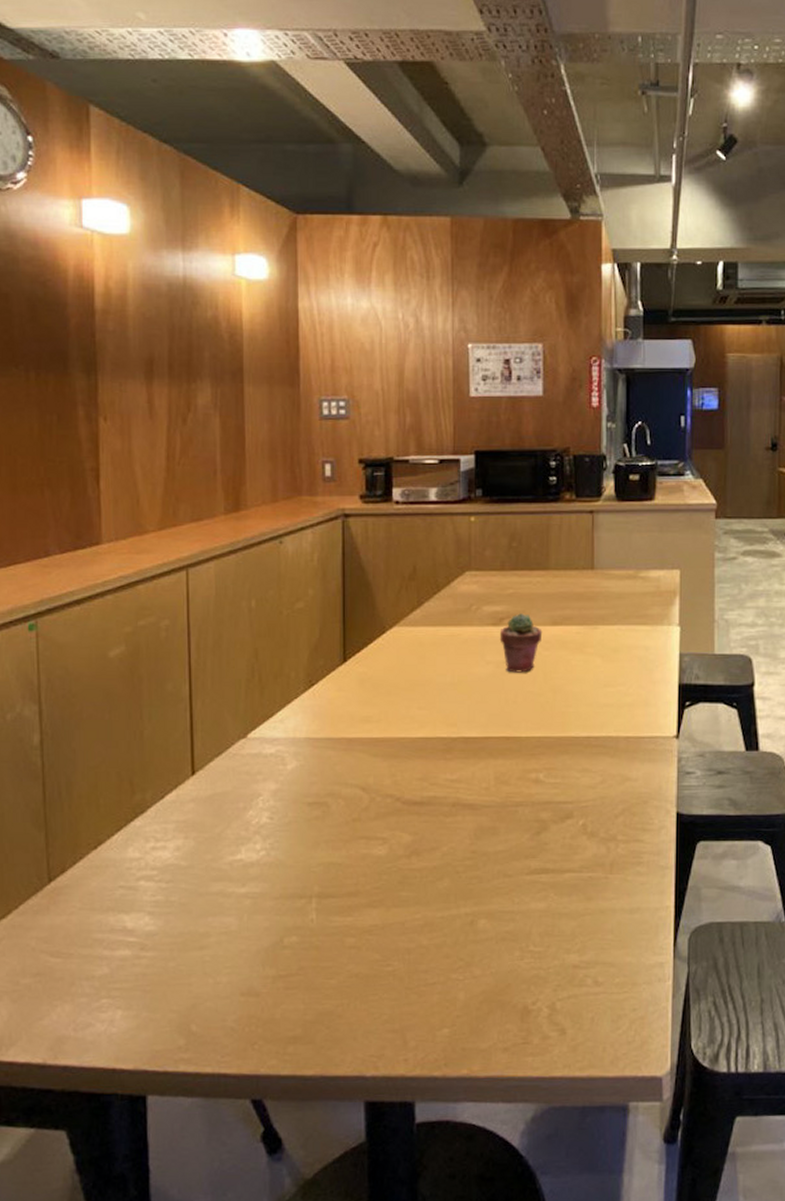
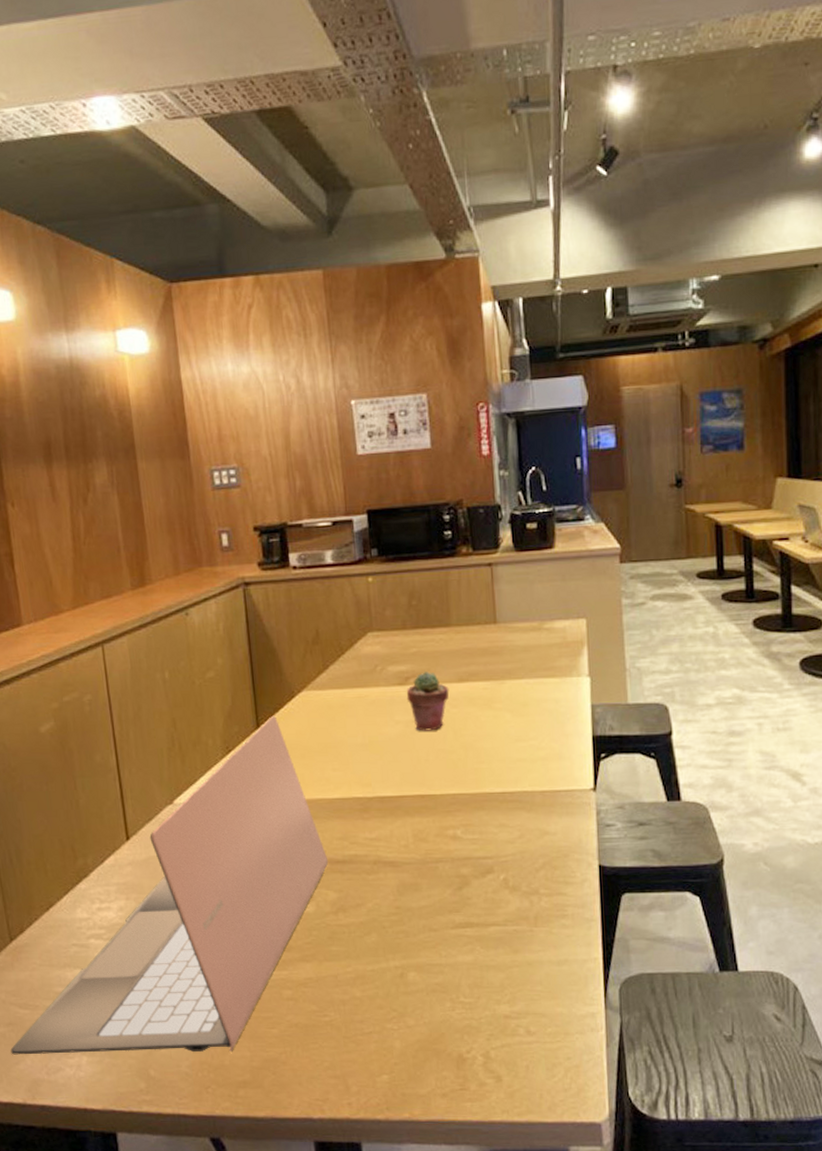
laptop: none [35,650,406,1009] -> present [10,715,329,1055]

